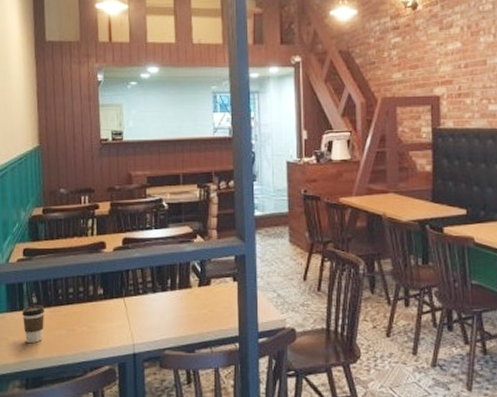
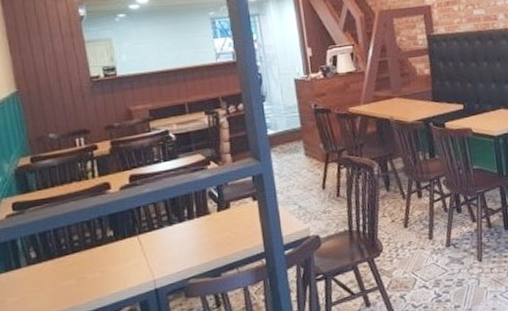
coffee cup: present [22,305,44,344] -> none [19,259,49,302]

